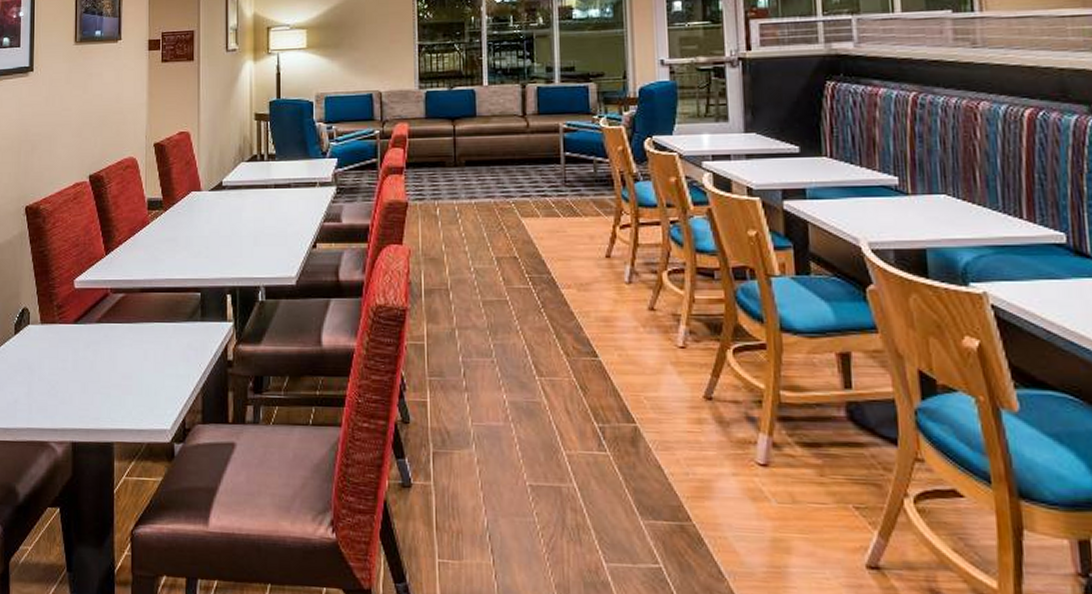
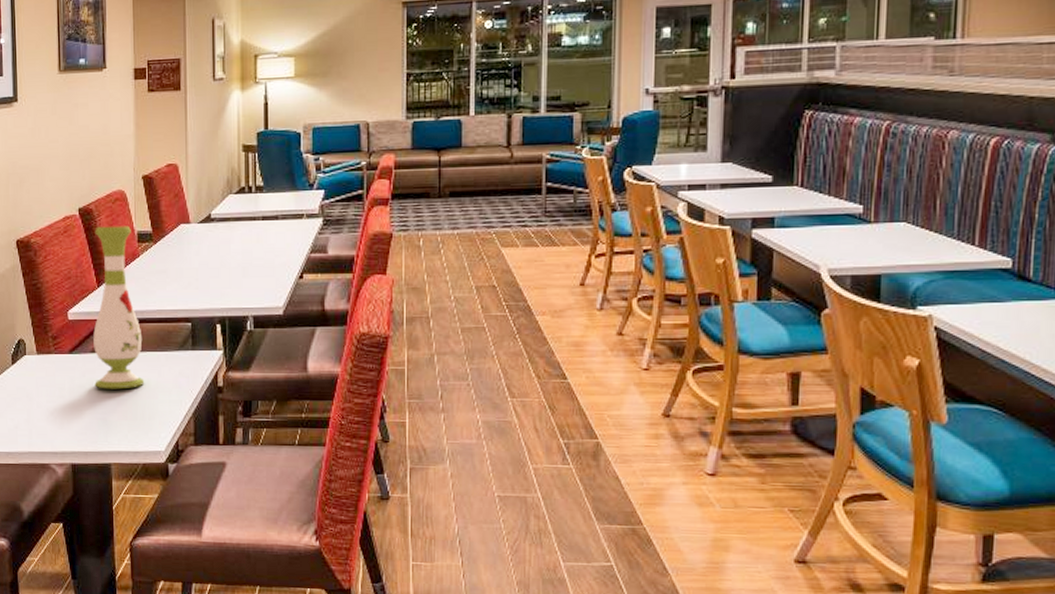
vase: none [99,193,151,362] -> present [93,225,145,390]

